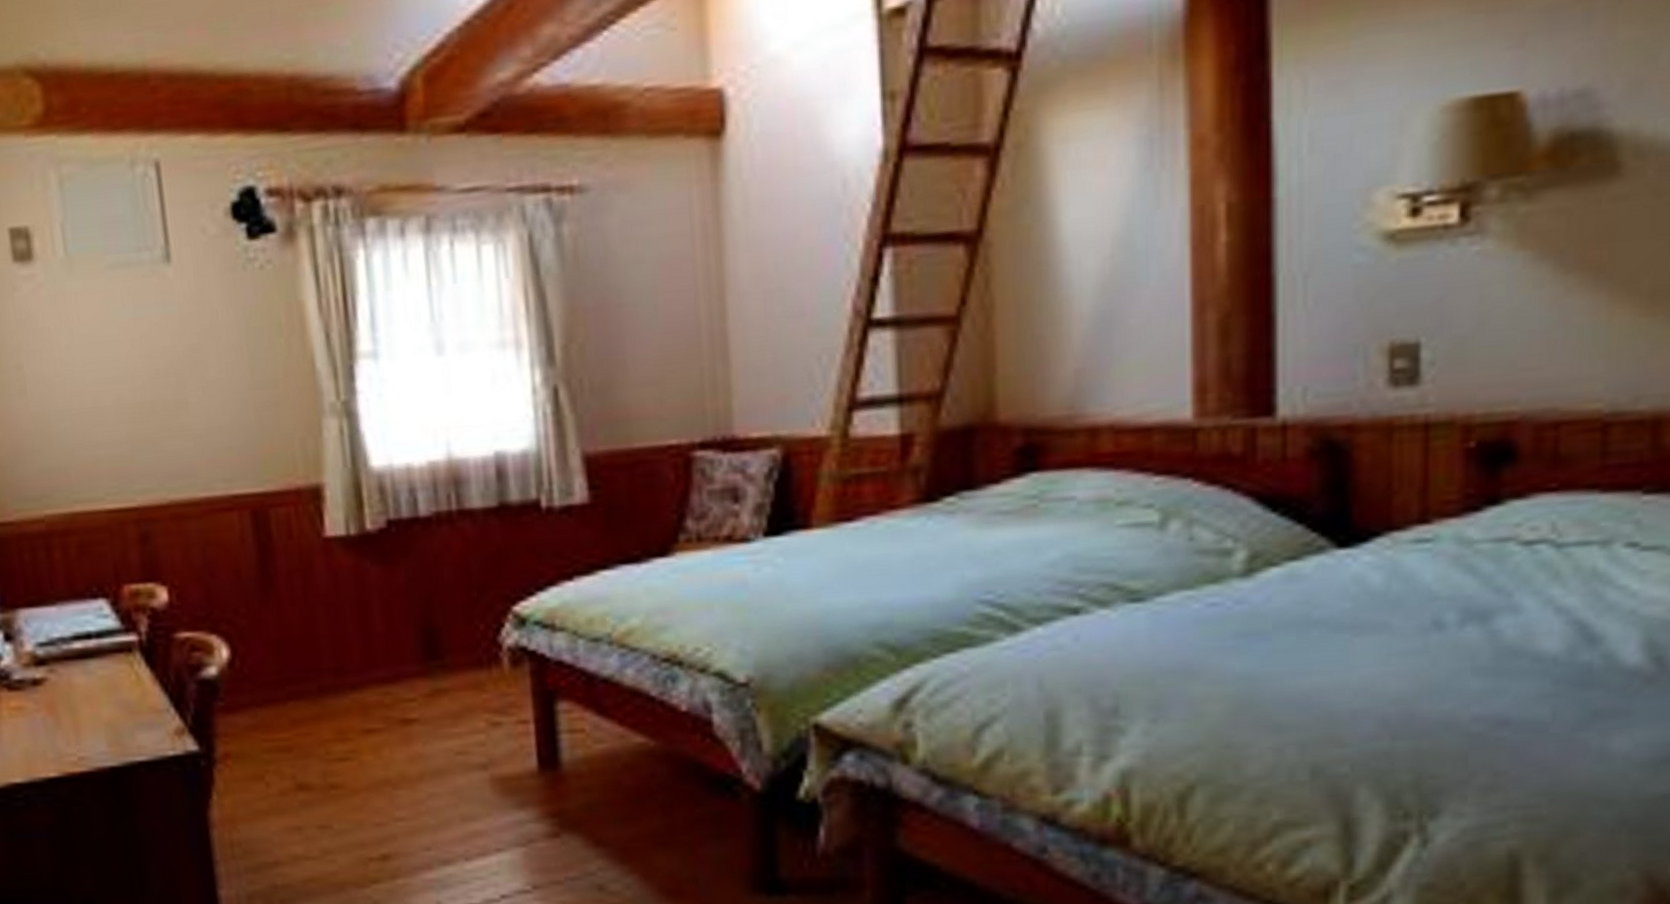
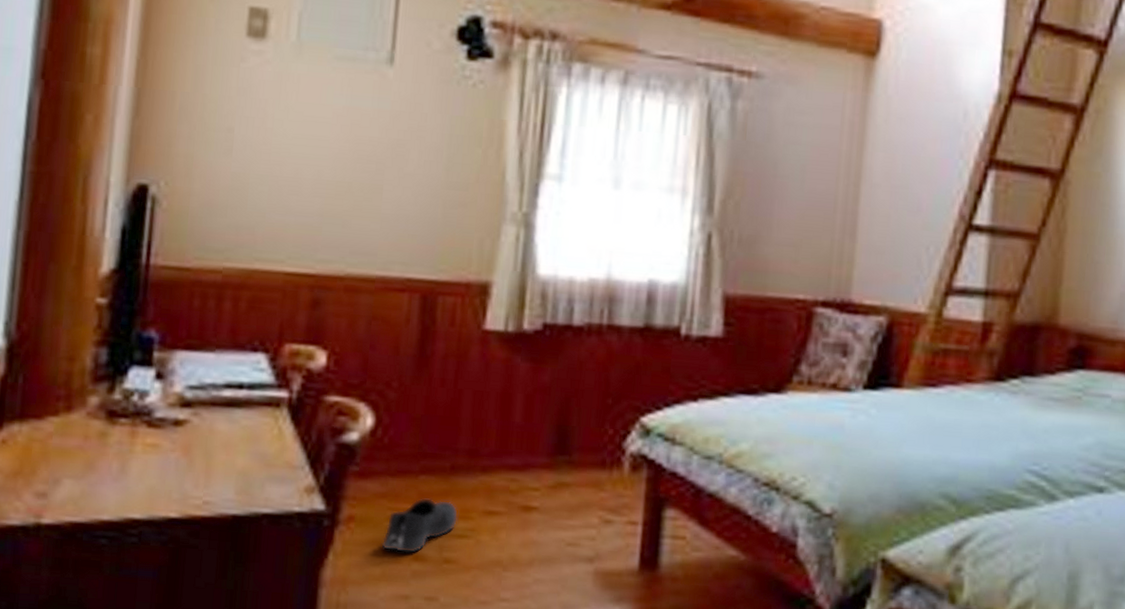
shoe: none [262,724,336,784] -> present [381,498,457,554]

